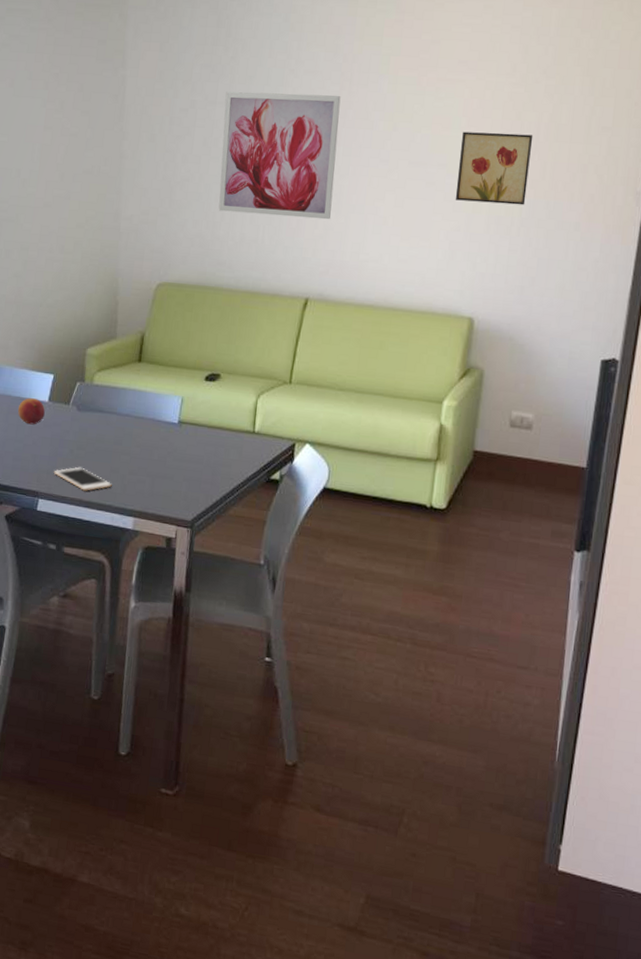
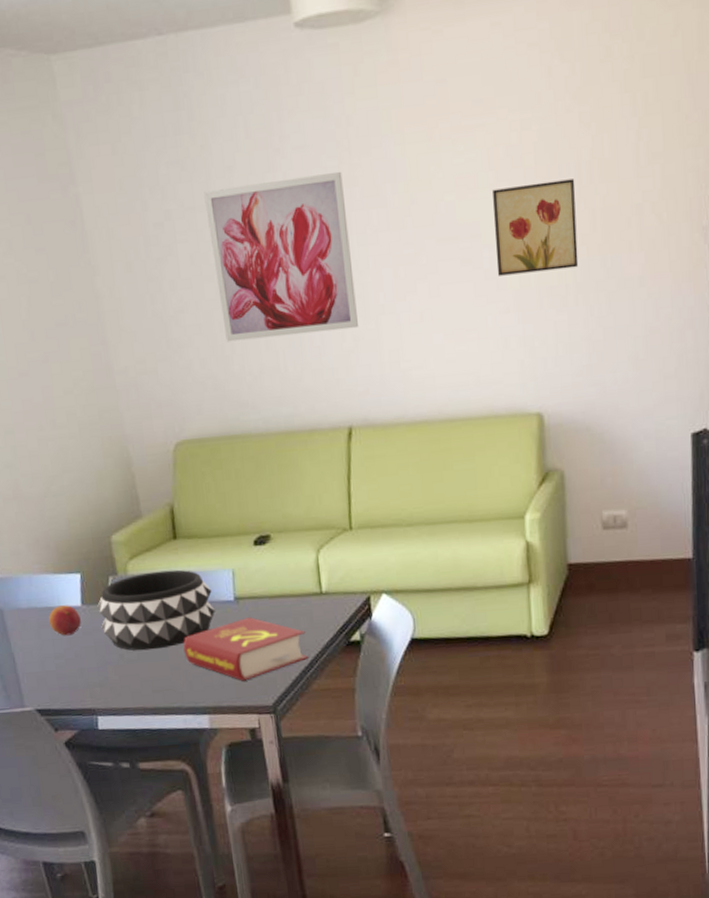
cell phone: present [53,467,112,491] -> none [106,671,176,697]
decorative bowl: none [60,385,161,452] -> present [97,569,215,651]
book: none [125,440,233,495] -> present [183,617,309,681]

